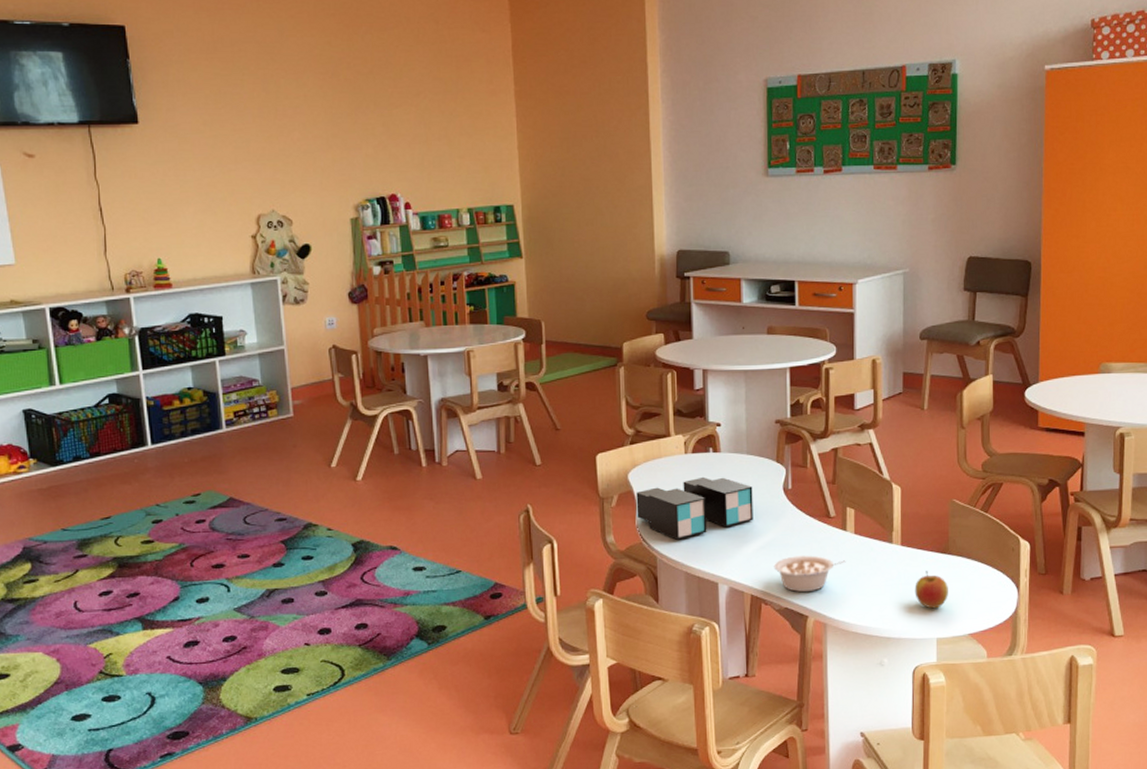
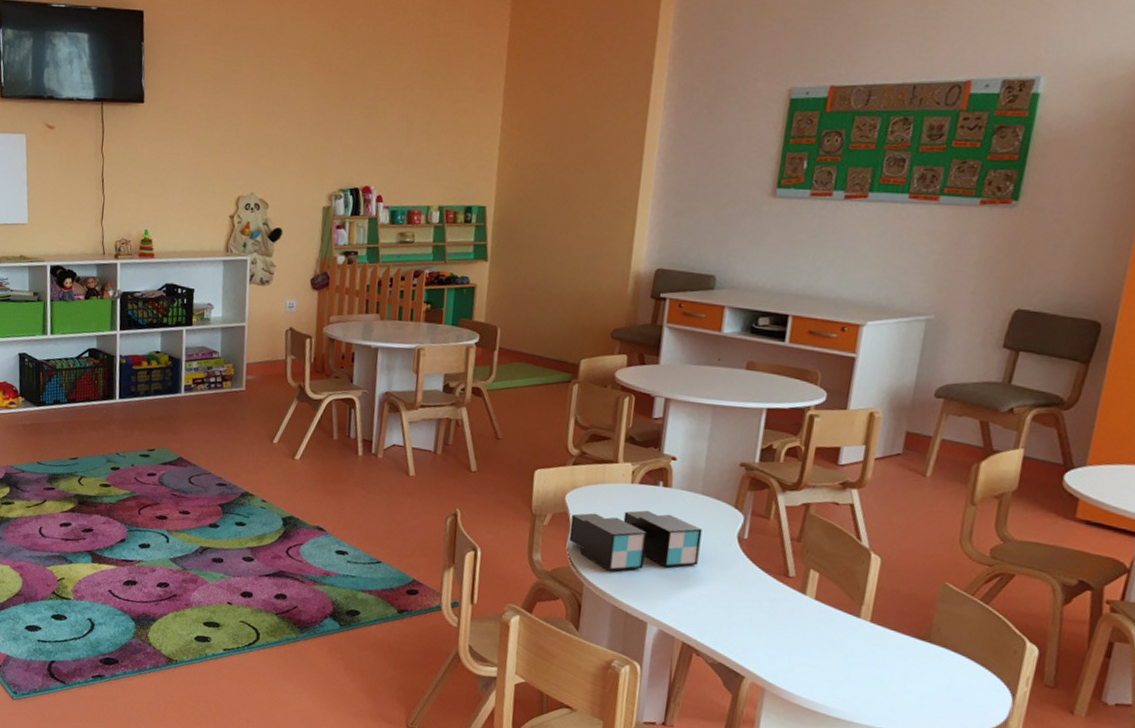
legume: present [773,555,846,592] -> none [713,610,800,652]
apple: present [914,571,948,609] -> none [878,655,923,699]

